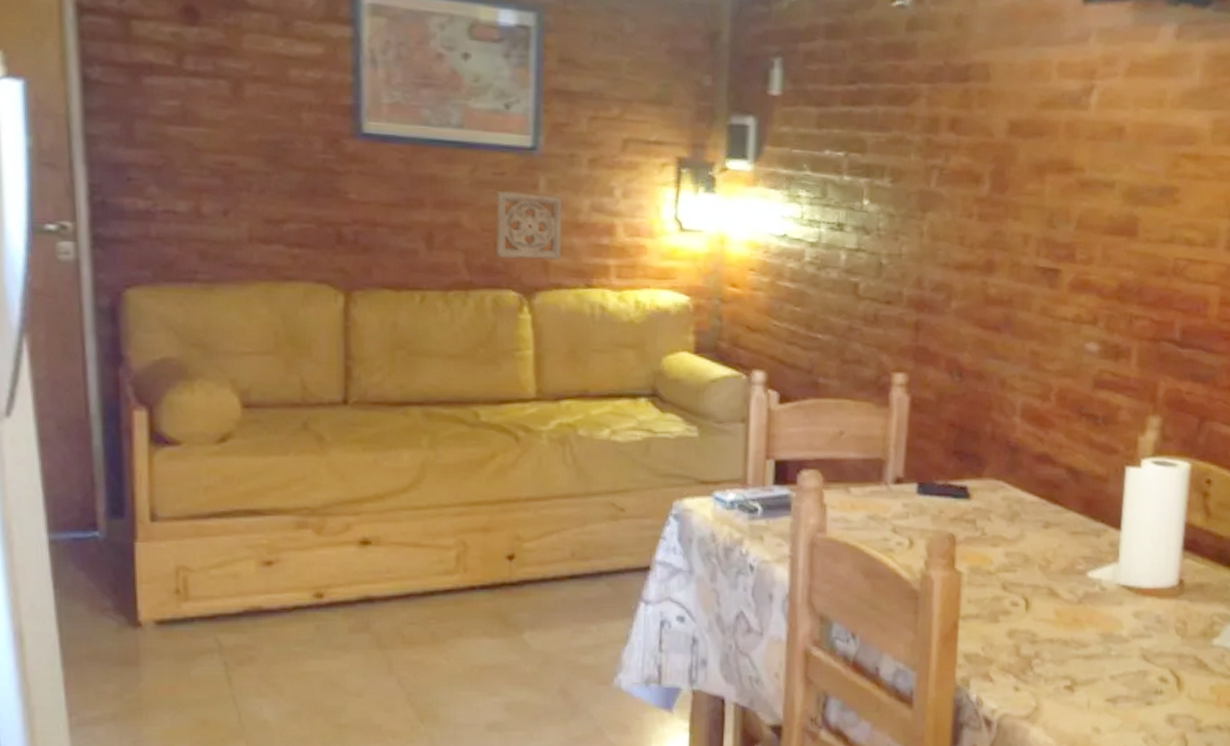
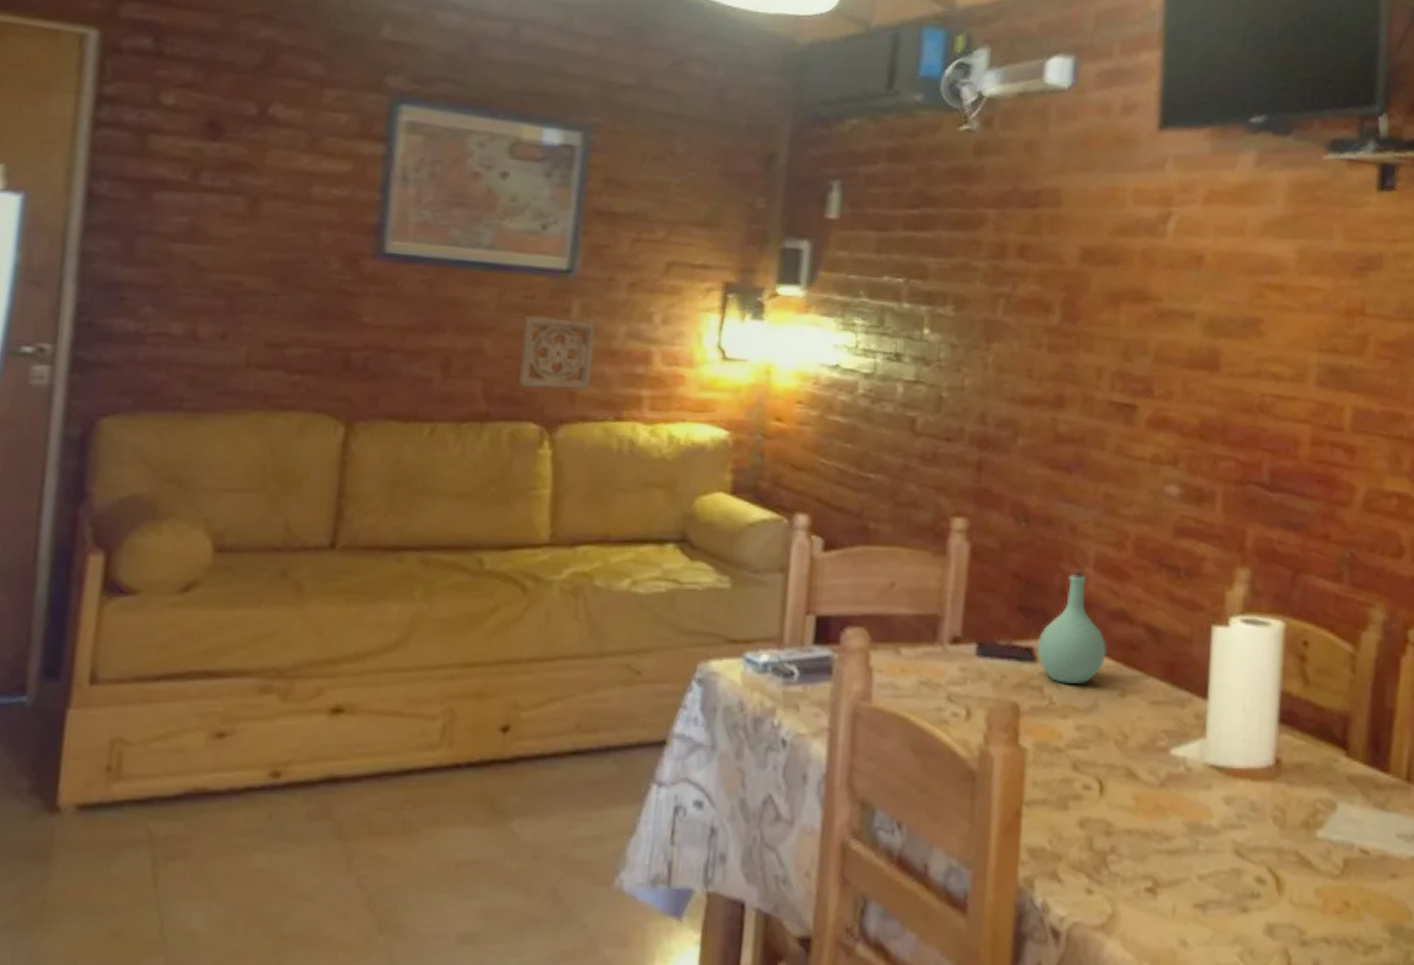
bottle: none [970,418,1033,518] -> present [1036,569,1108,685]

